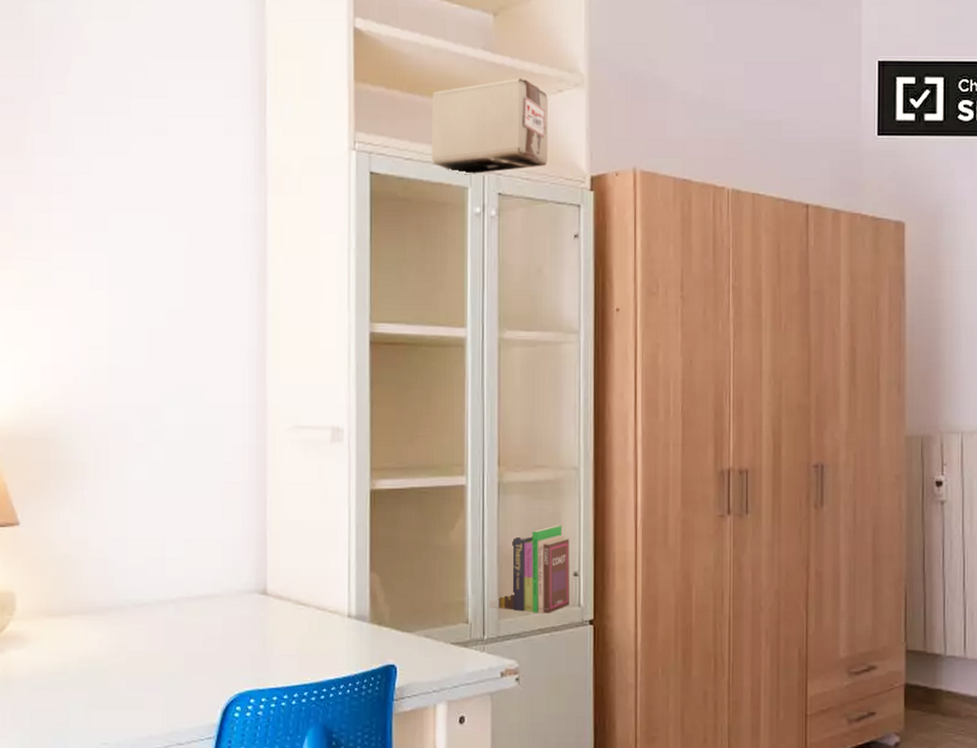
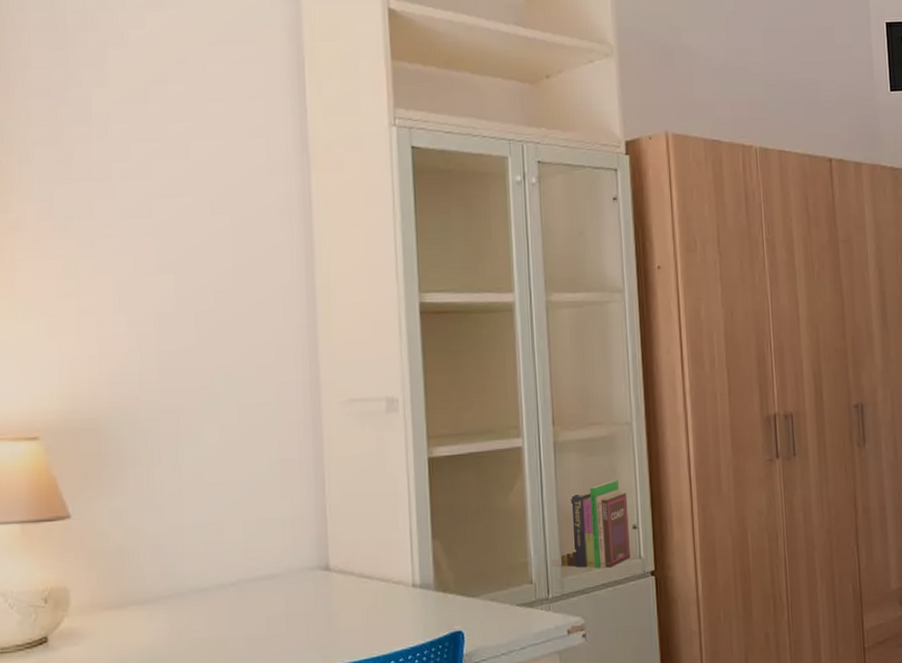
box: present [431,78,549,175] -> none [468,51,583,145]

